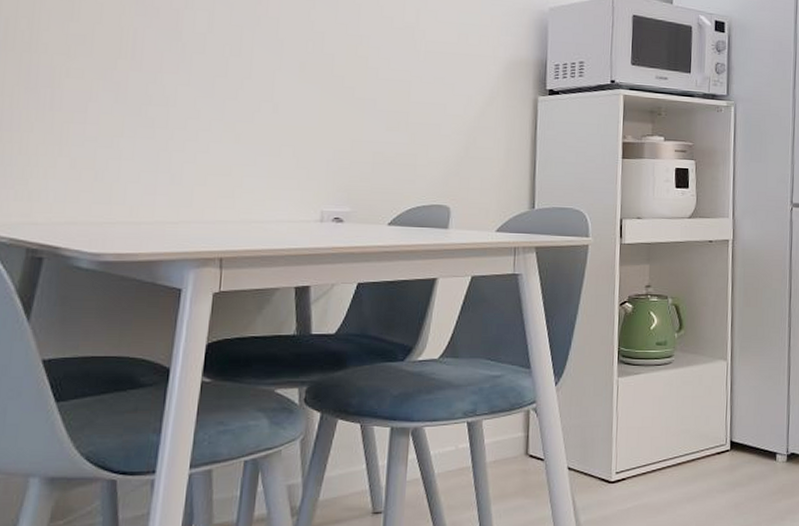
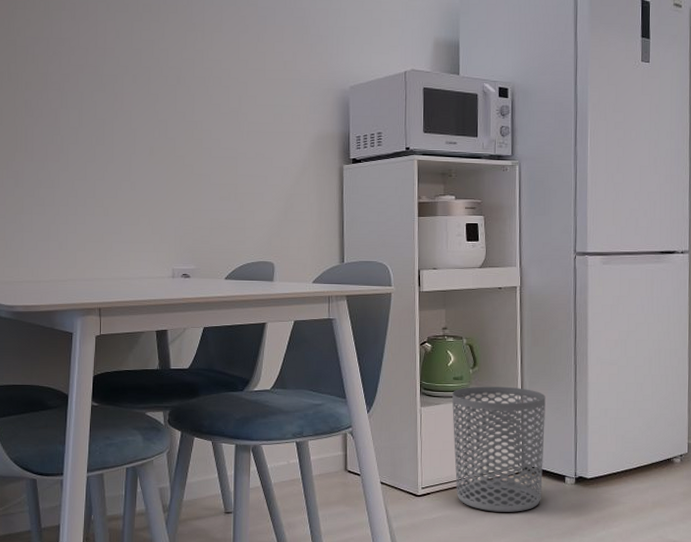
waste bin: none [653,352,757,498] -> present [452,386,546,512]

